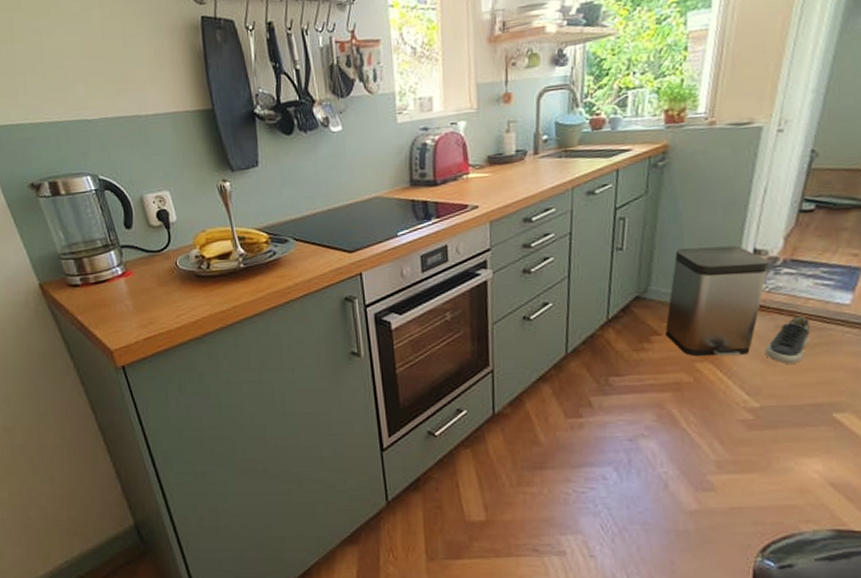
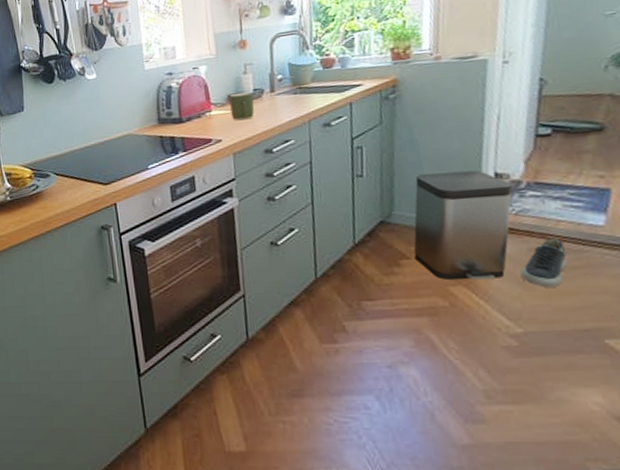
mug: none [489,152,516,186] -> present [229,91,255,121]

